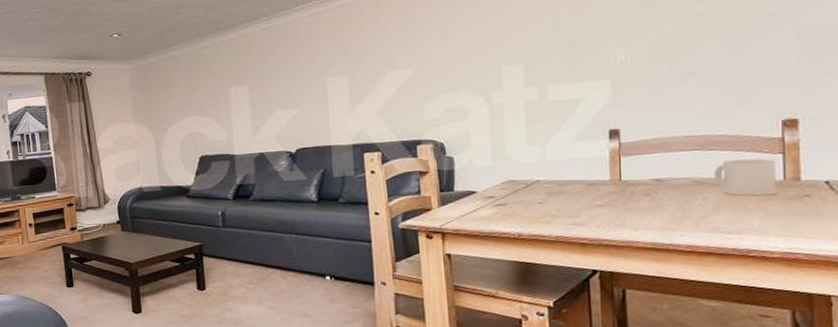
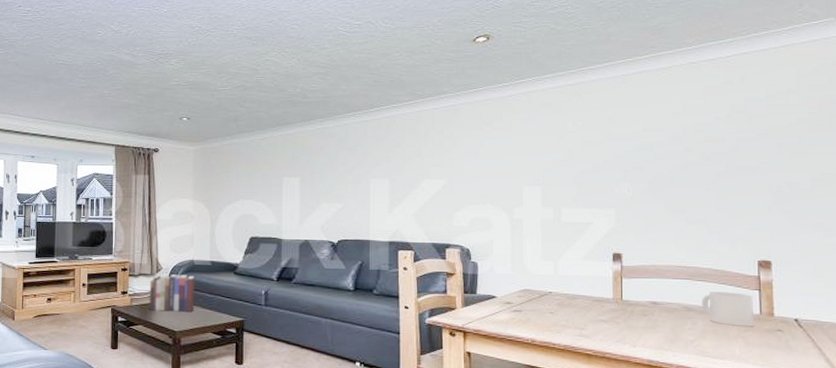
books: none [98,203,149,245] -> present [149,274,195,312]

